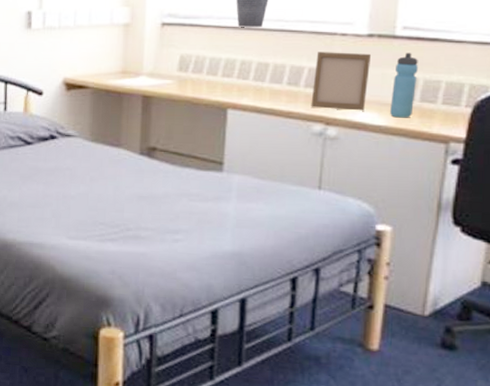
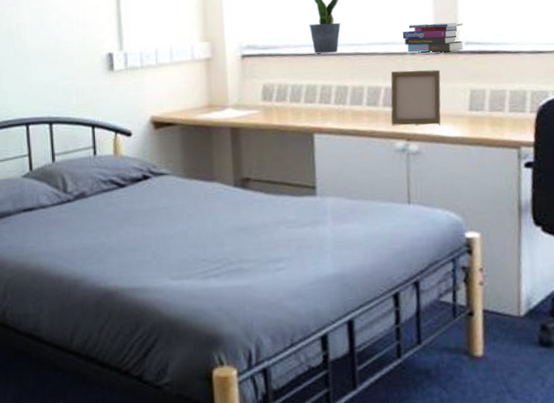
books: none [334,4,403,36] -> present [402,22,464,53]
water bottle: present [390,53,418,118] -> none [463,66,485,128]

